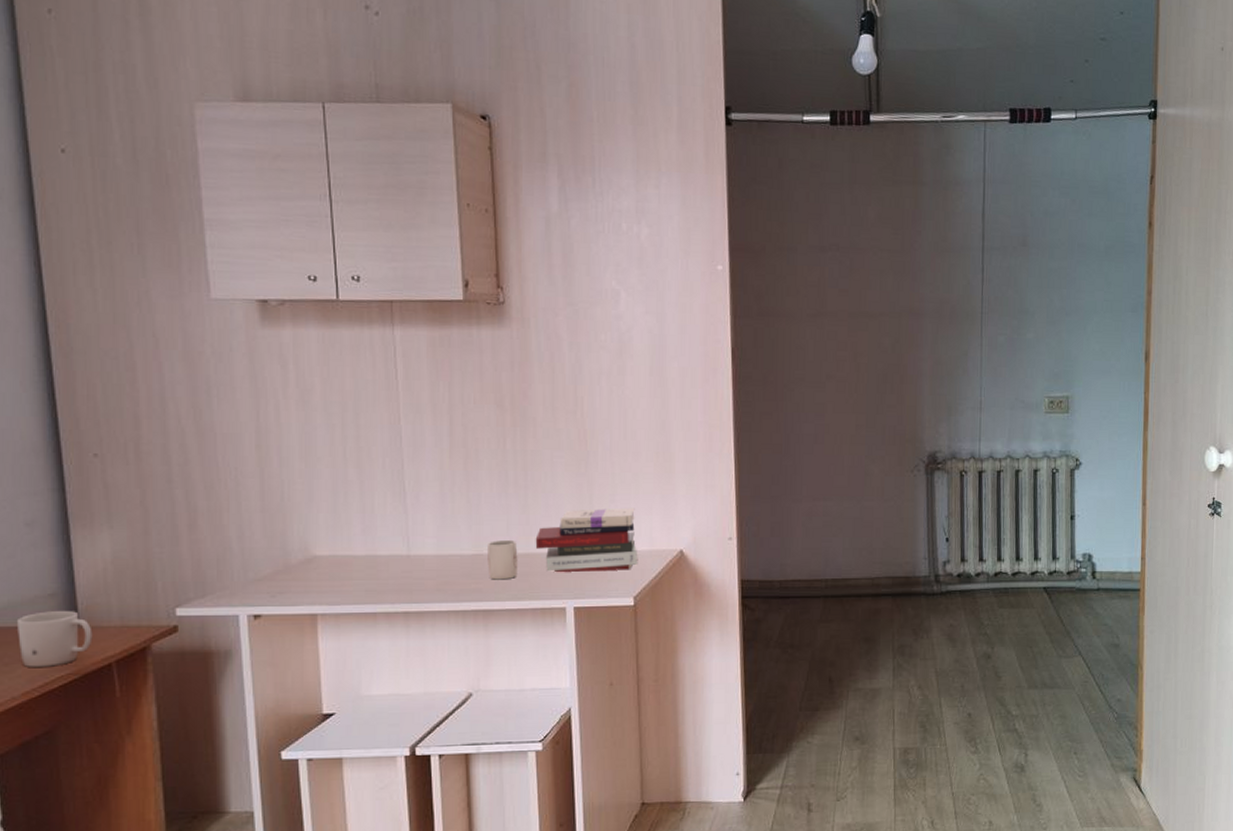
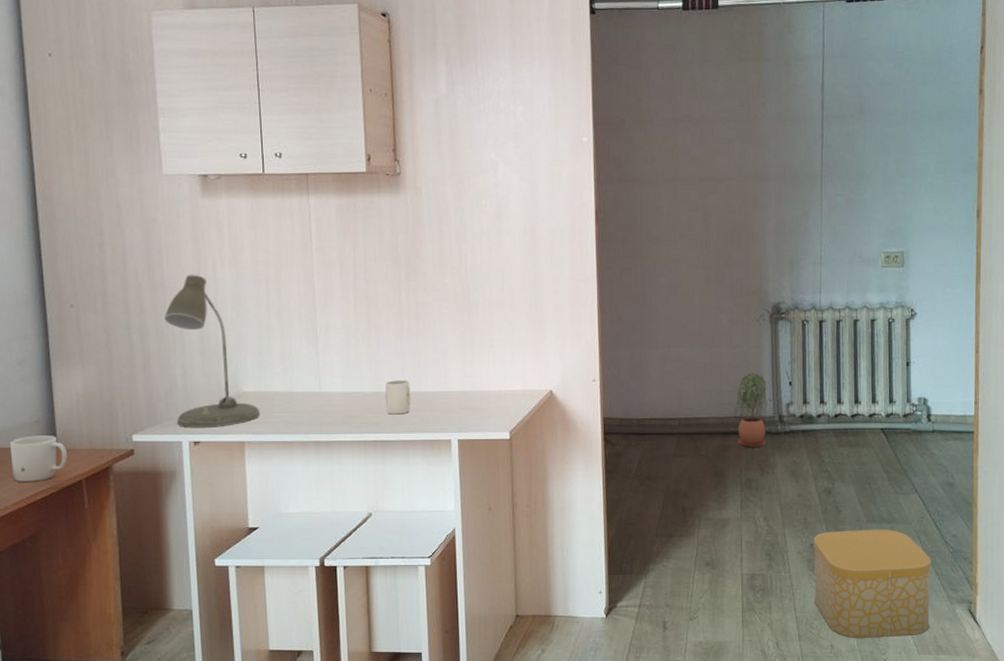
desk lamp: none [215,417,336,600] -> present [165,274,260,428]
books: present [535,507,638,572] -> none [425,352,514,408]
potted plant: none [886,529,922,611] -> present [734,373,767,448]
storage box: none [971,695,1095,813] -> present [813,529,931,638]

